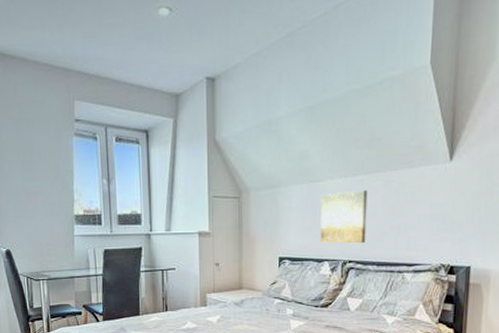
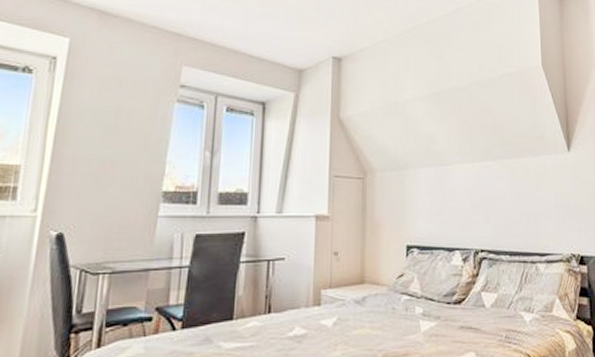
wall art: present [320,190,368,244] -> none [449,175,497,231]

